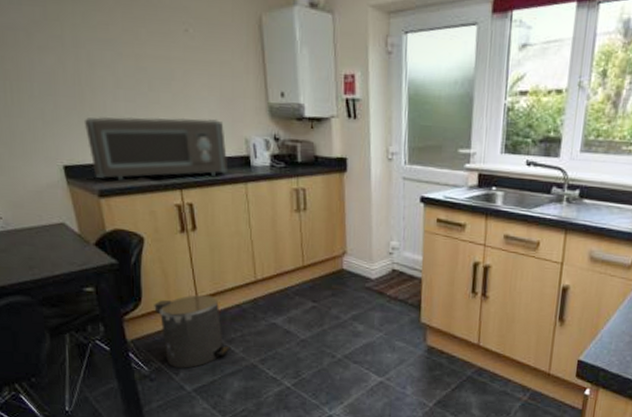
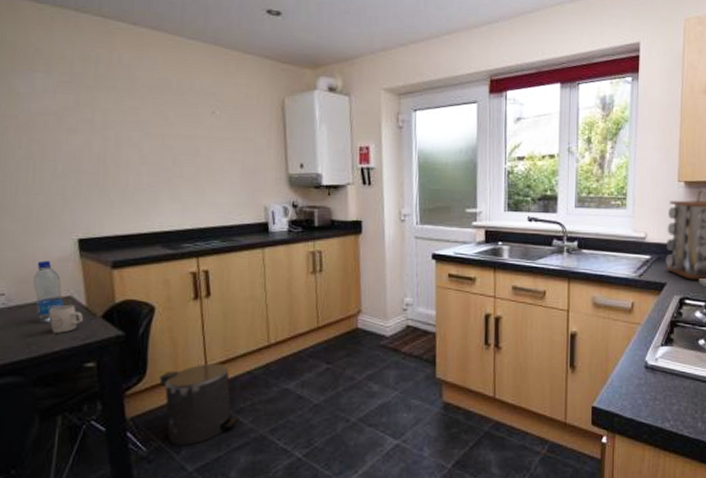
bottle: none [25,186,59,248] -> present [32,260,65,323]
mug: none [45,230,79,258] -> present [48,304,84,333]
microwave: present [83,116,229,181] -> none [104,189,247,251]

